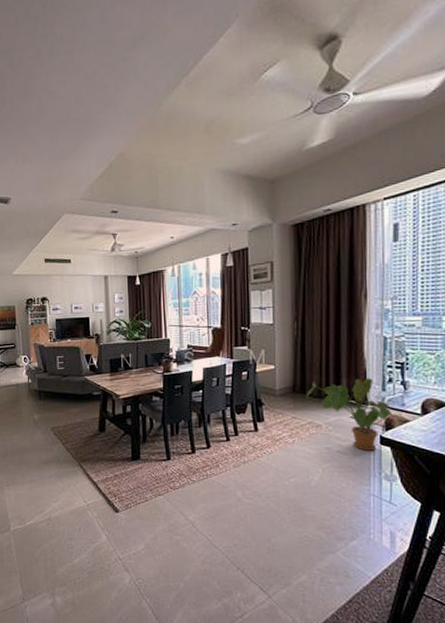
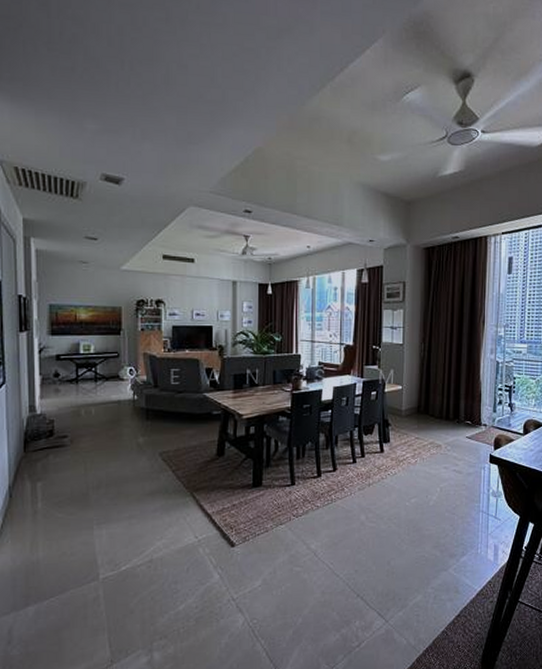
house plant: present [306,378,403,451] -> none [429,400,509,469]

